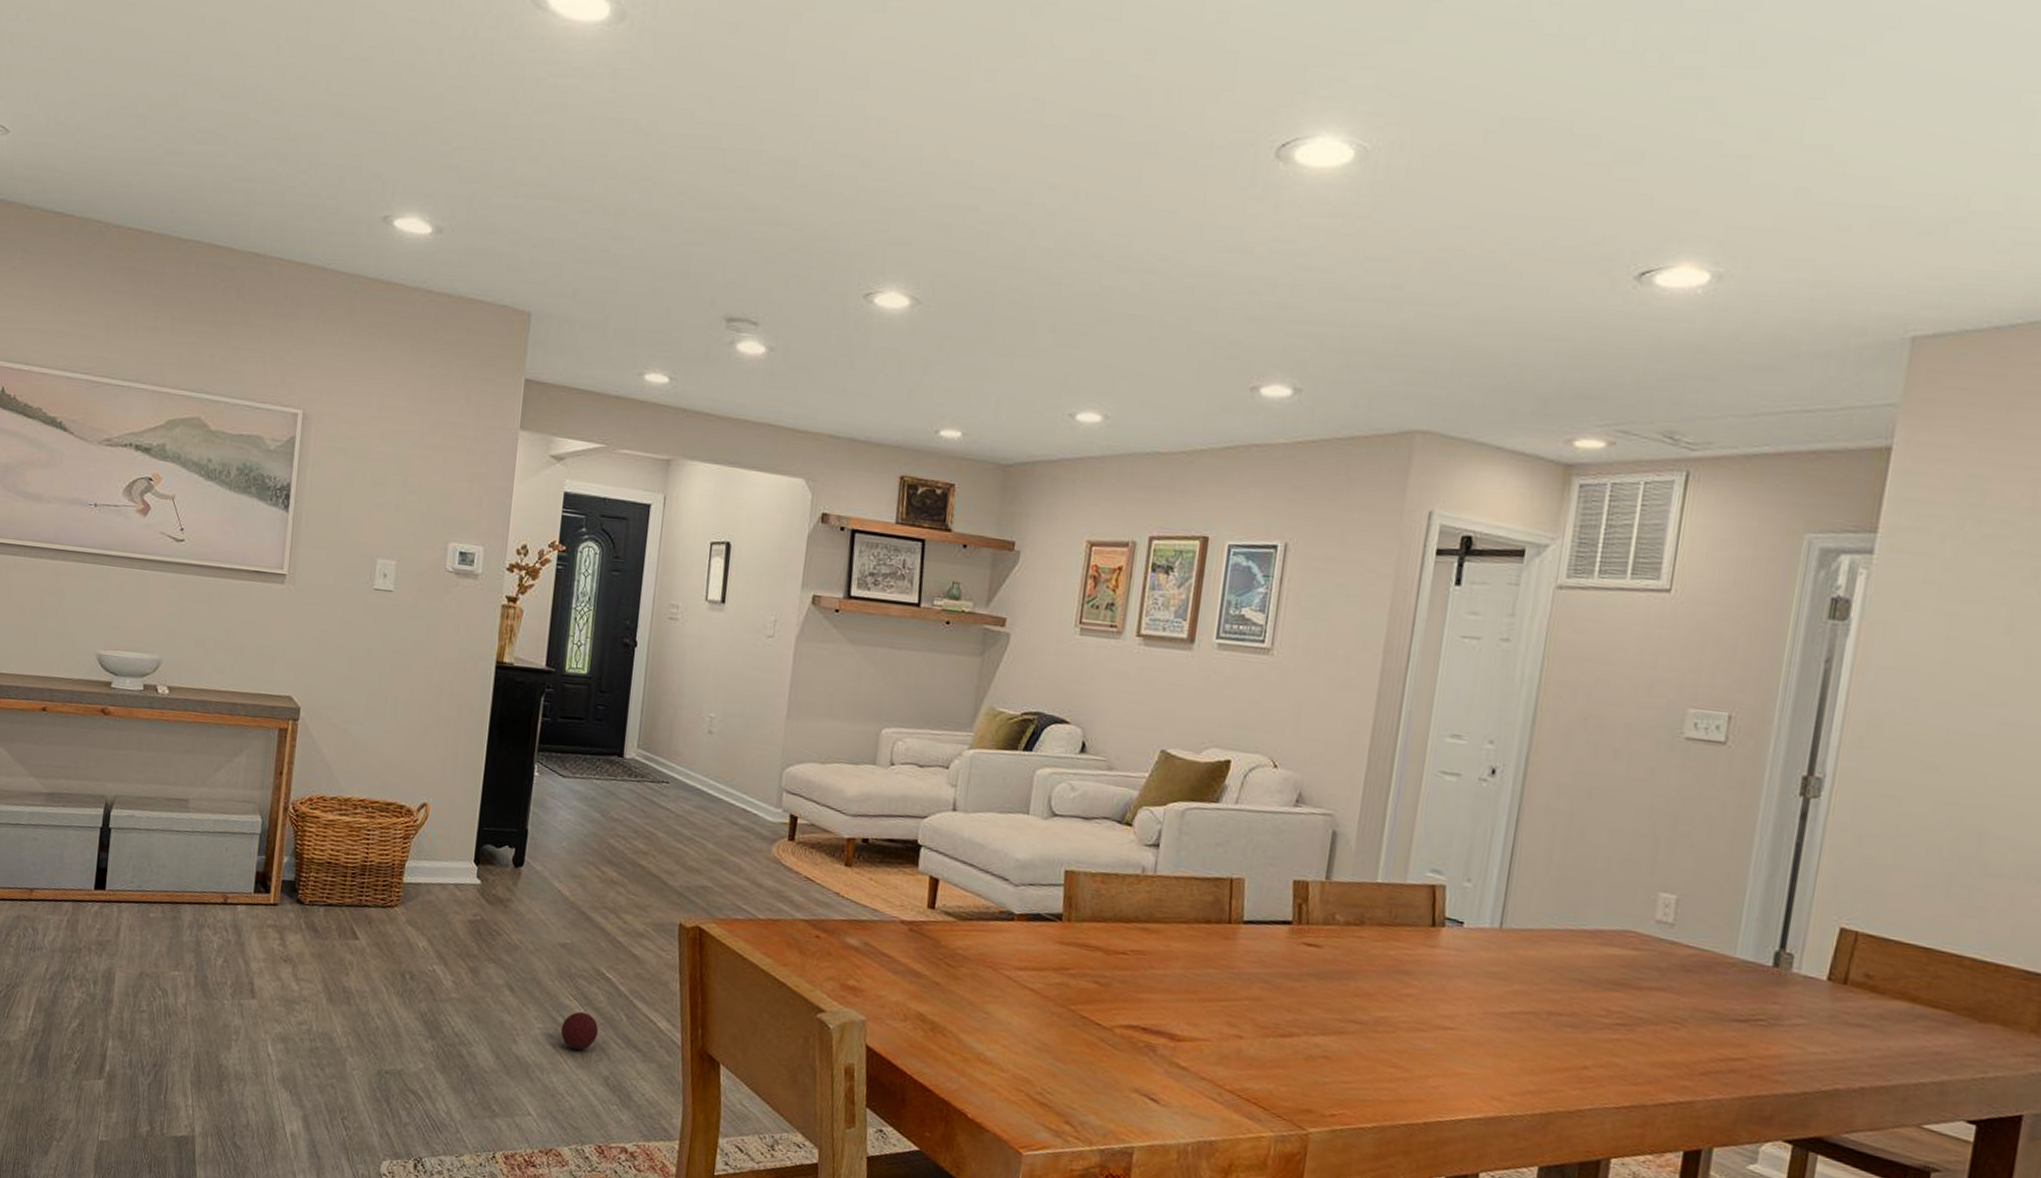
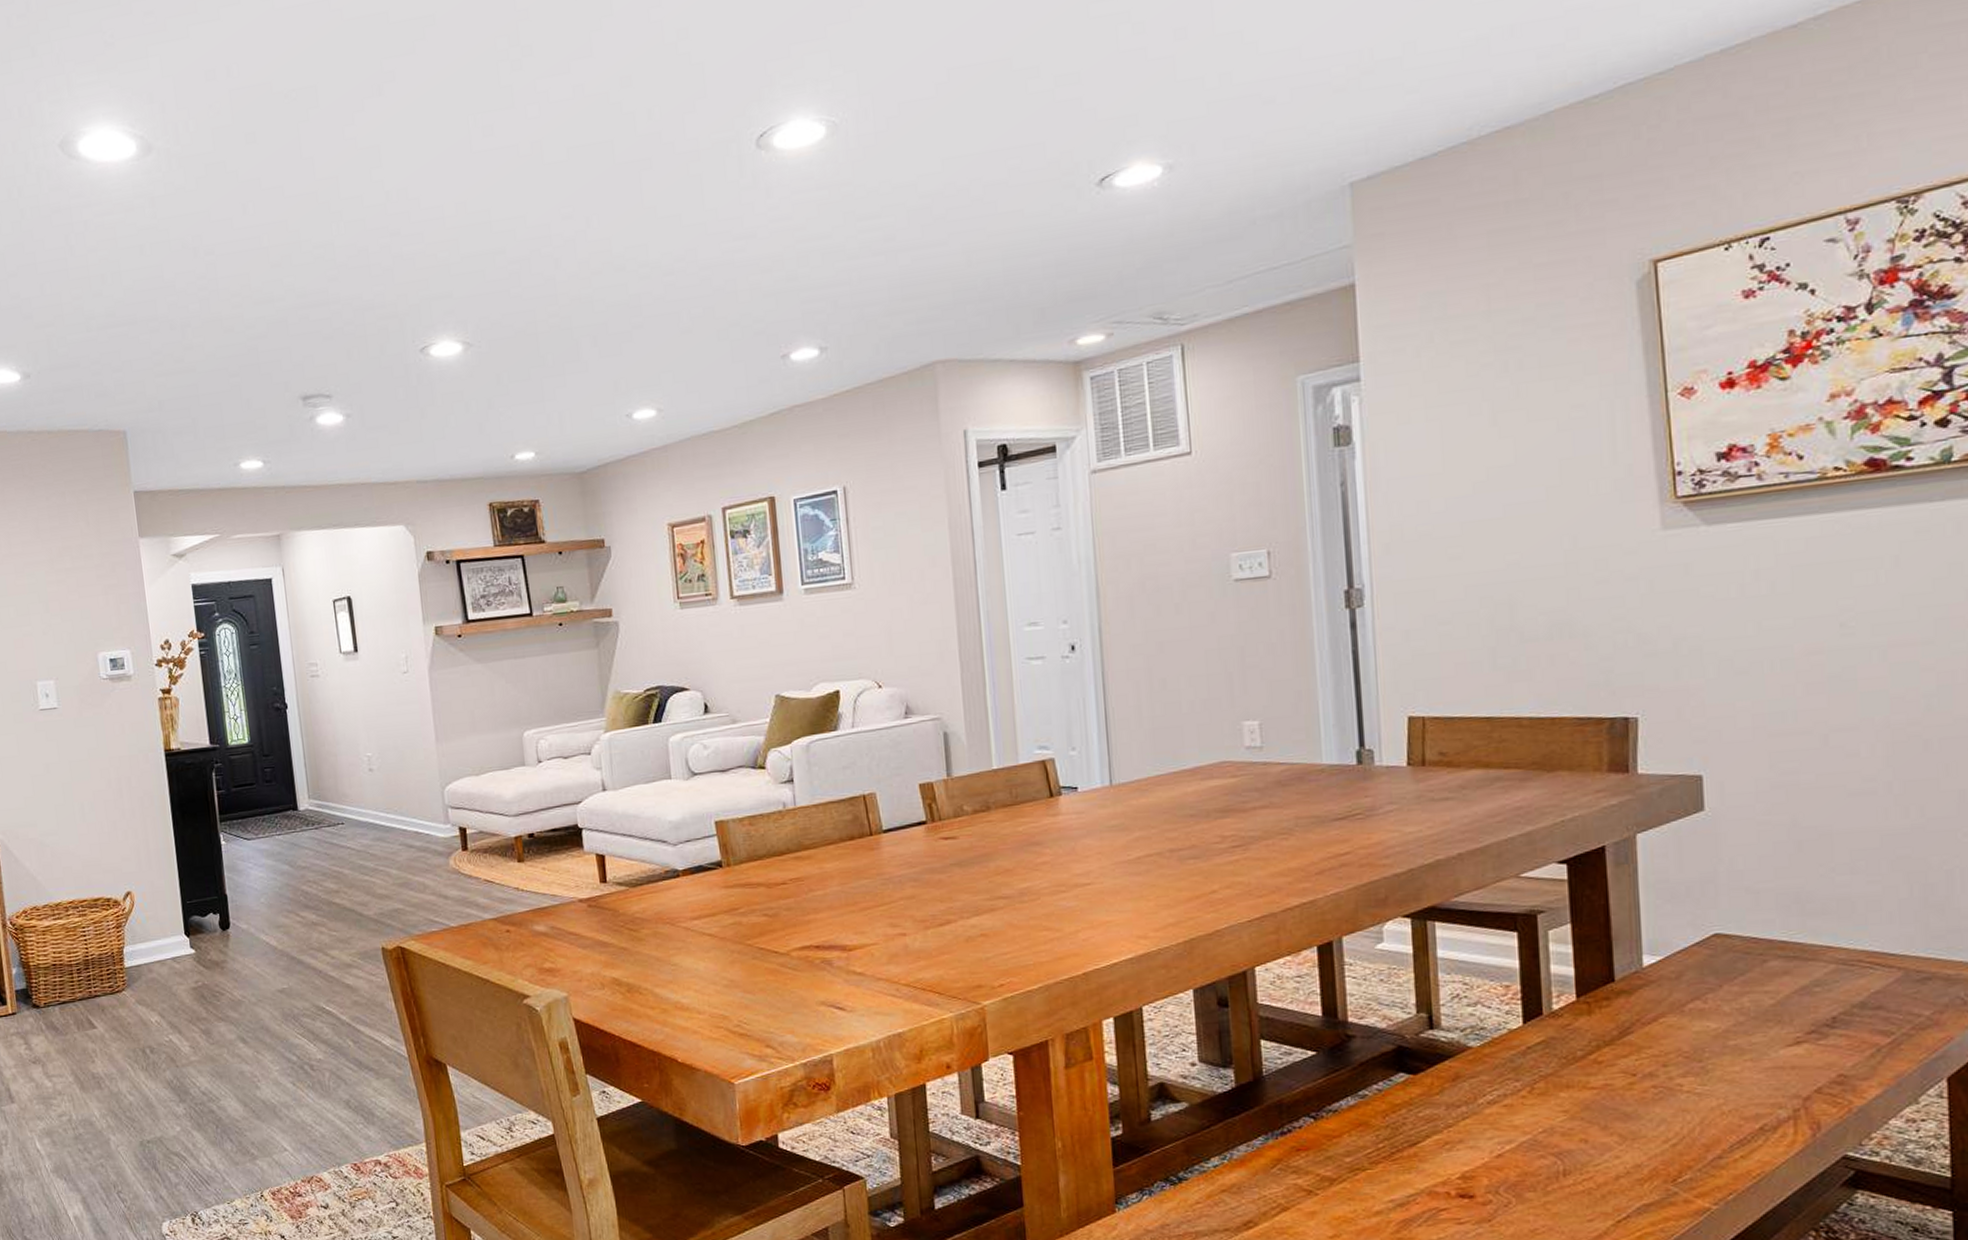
ball: present [560,1011,599,1051] -> none [296,1046,332,1082]

